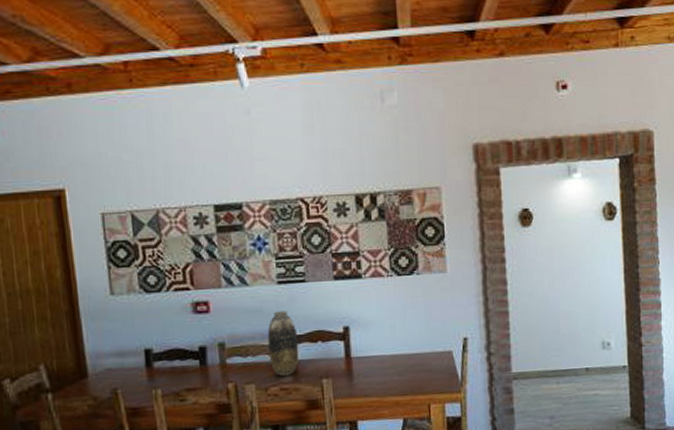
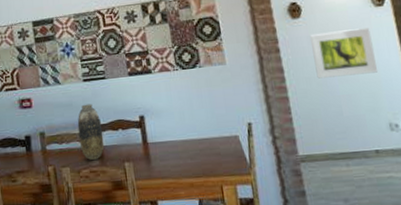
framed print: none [537,242,598,293] -> present [309,27,377,79]

